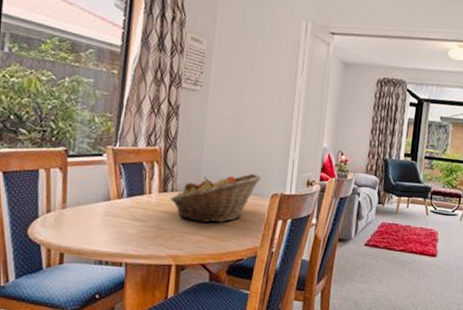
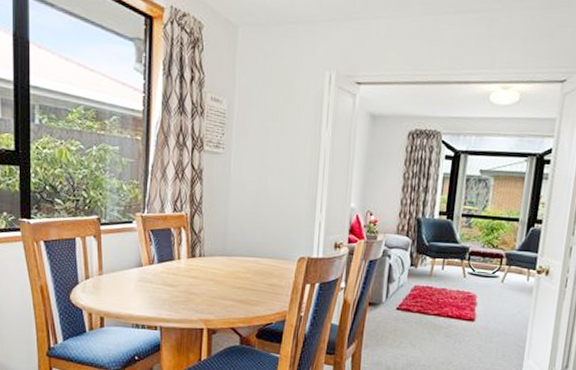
fruit basket: present [170,173,262,223] -> none [199,237,288,288]

